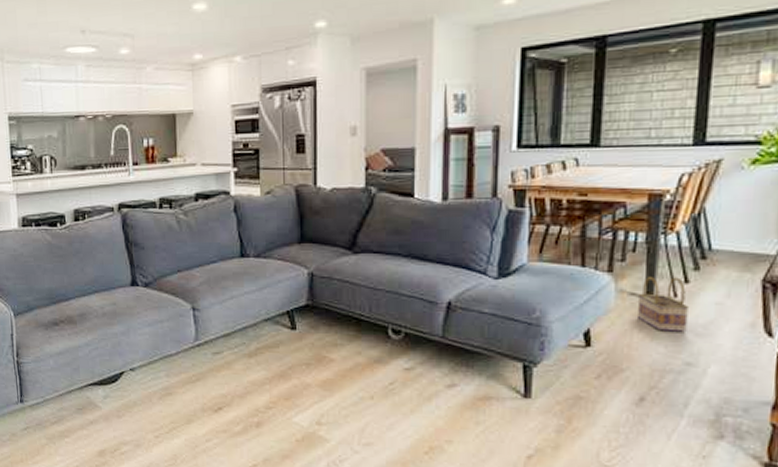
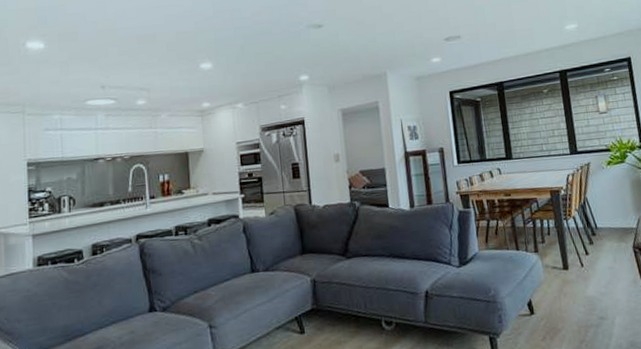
basket: present [636,277,690,332] -> none [558,251,595,295]

